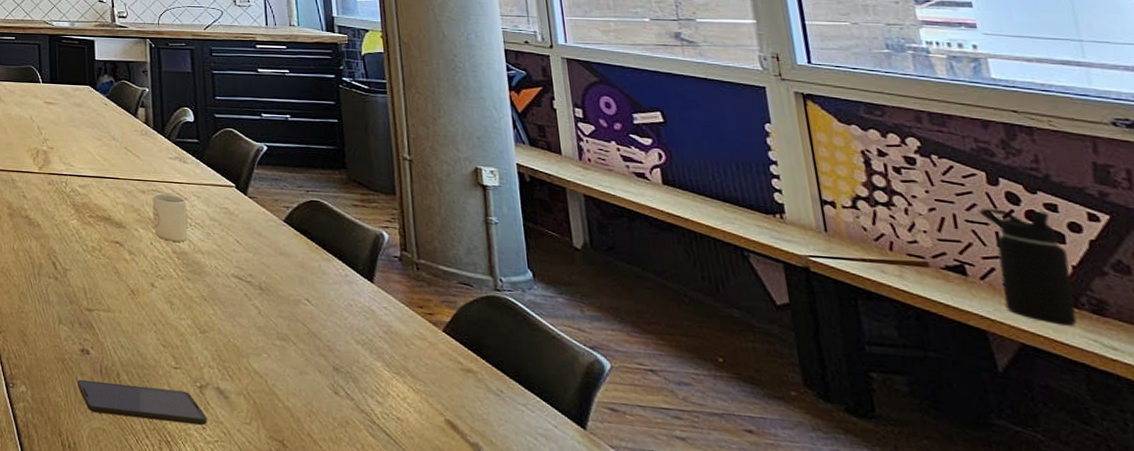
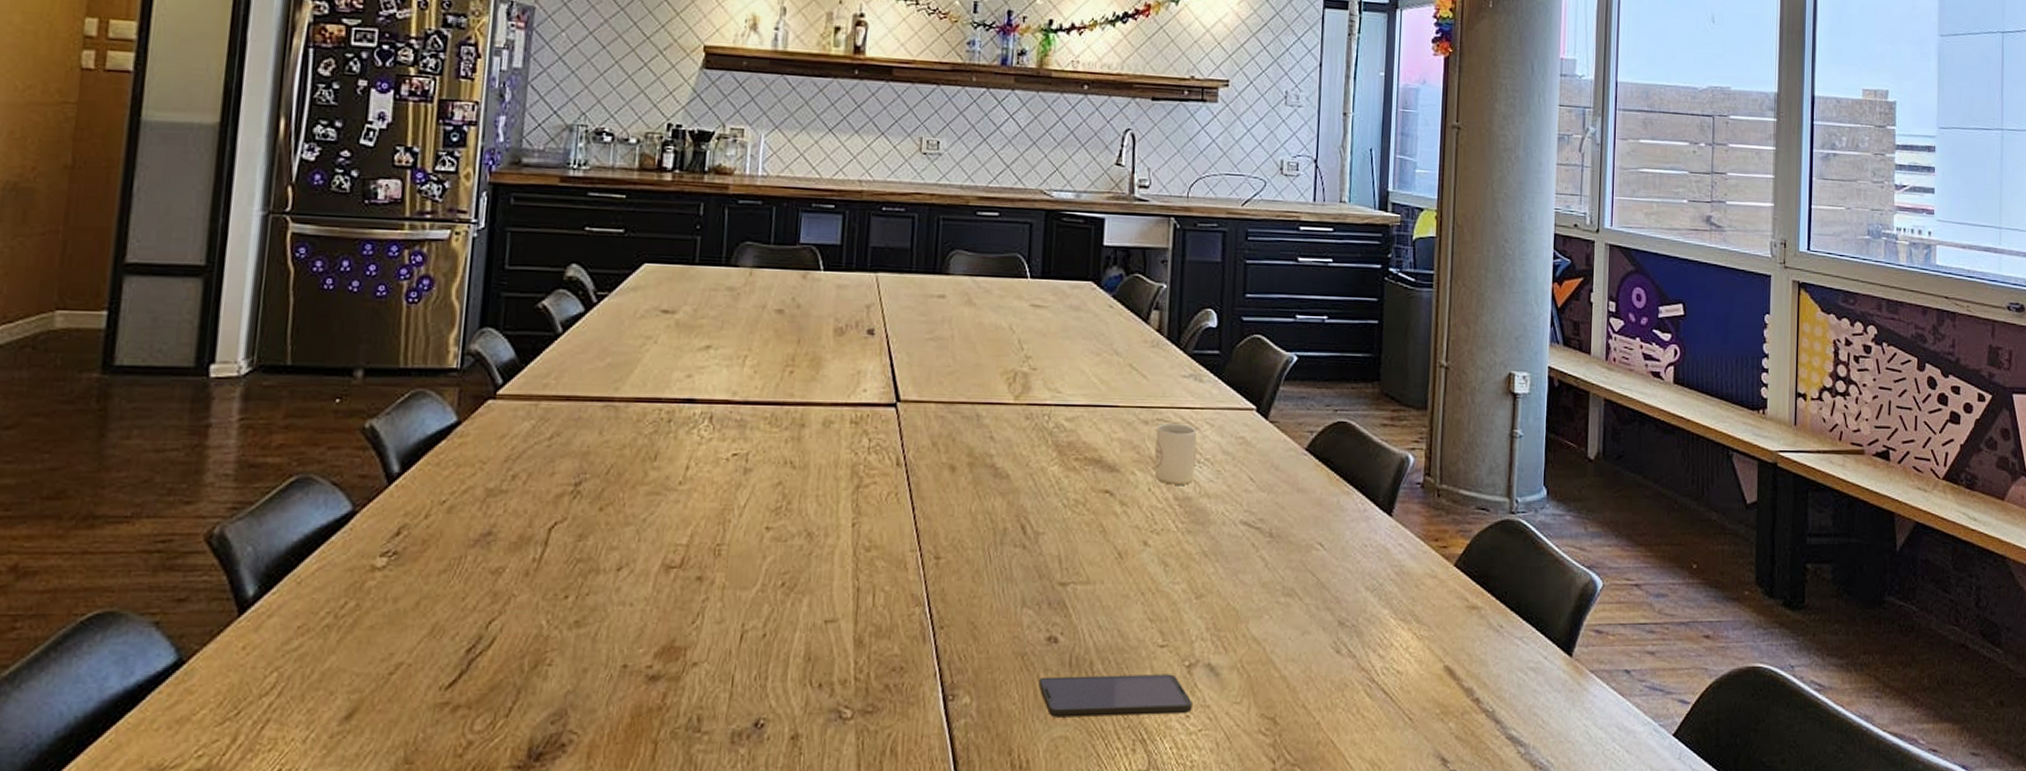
water bottle: present [978,208,1078,325] -> none [1907,393,1959,500]

